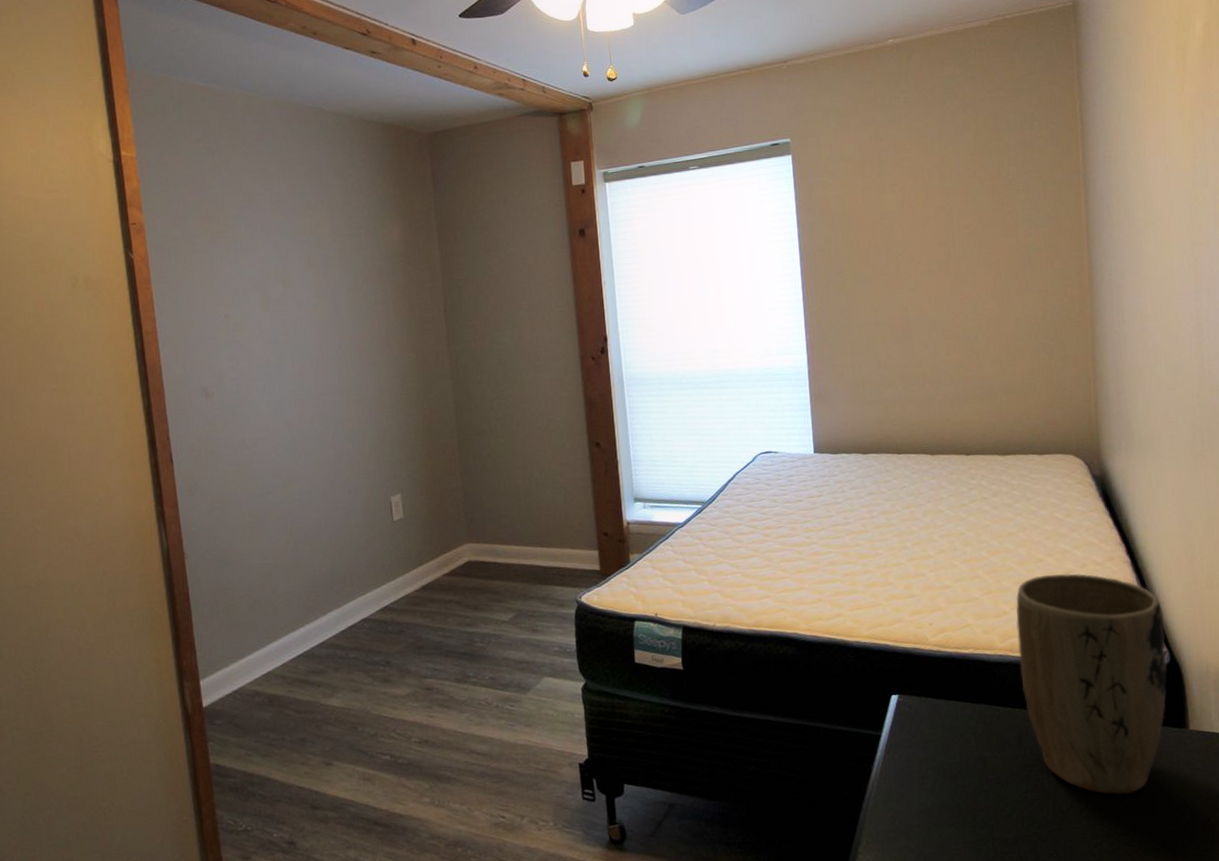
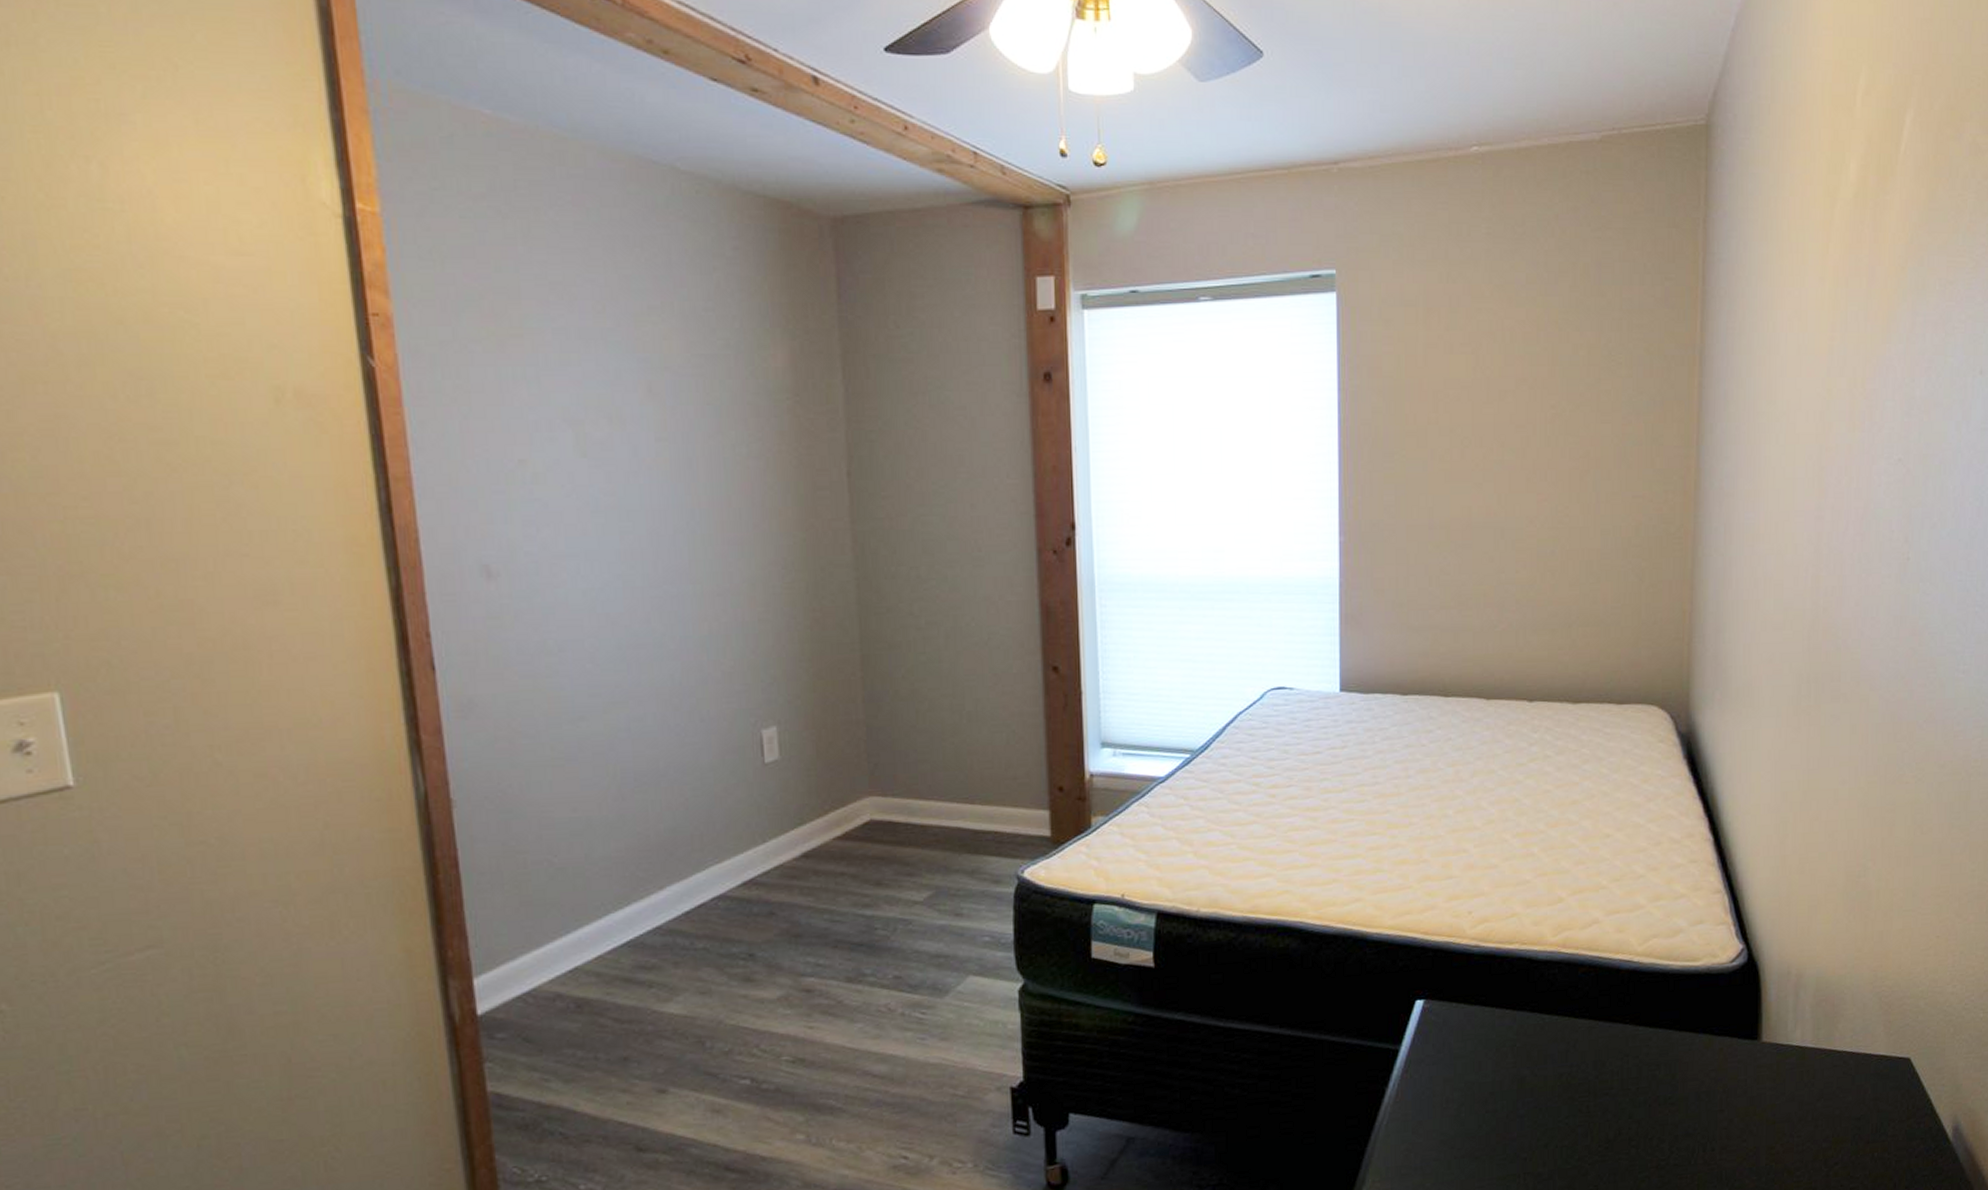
plant pot: present [1016,573,1168,795] -> none [1573,852,1745,1119]

